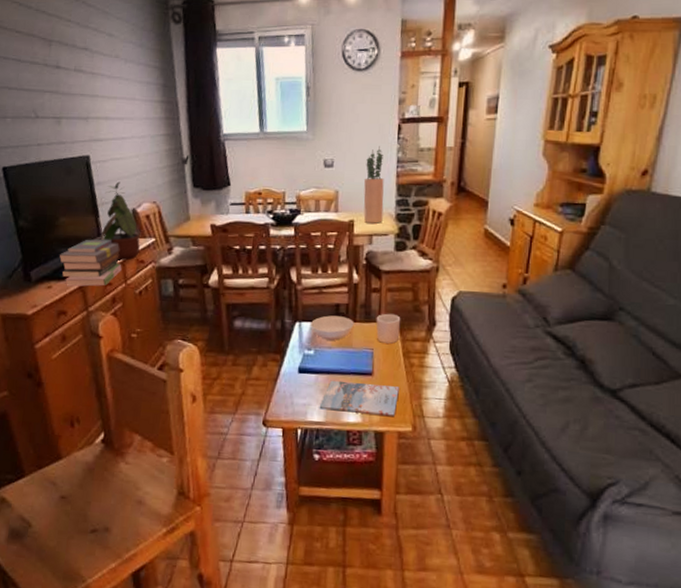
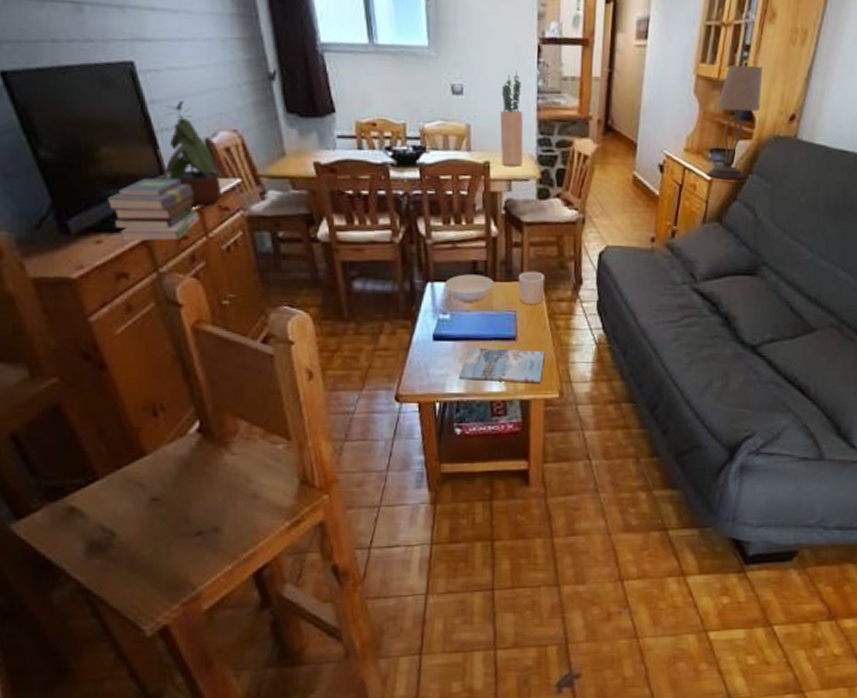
table lamp: none [557,126,611,231] -> present [707,61,763,181]

